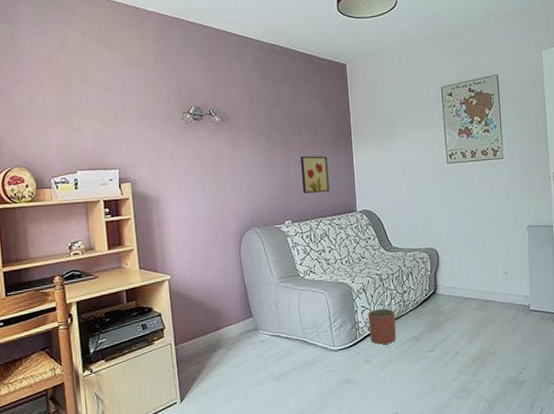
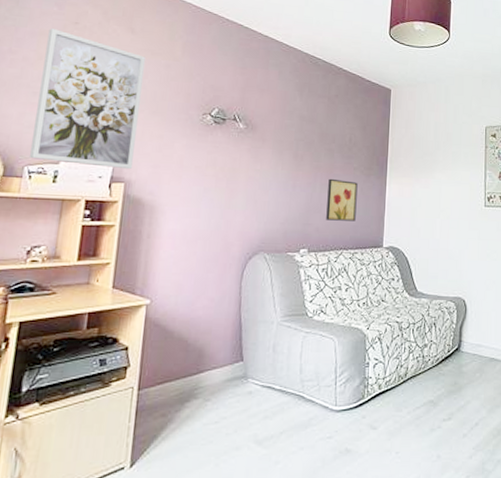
wall art: none [42,55,134,172] -> present [28,28,146,170]
planter: present [368,308,396,345] -> none [379,363,412,408]

